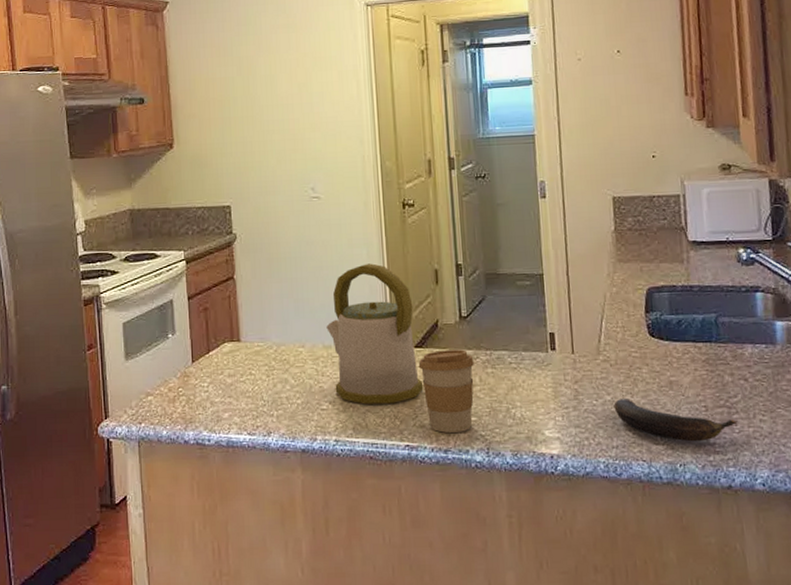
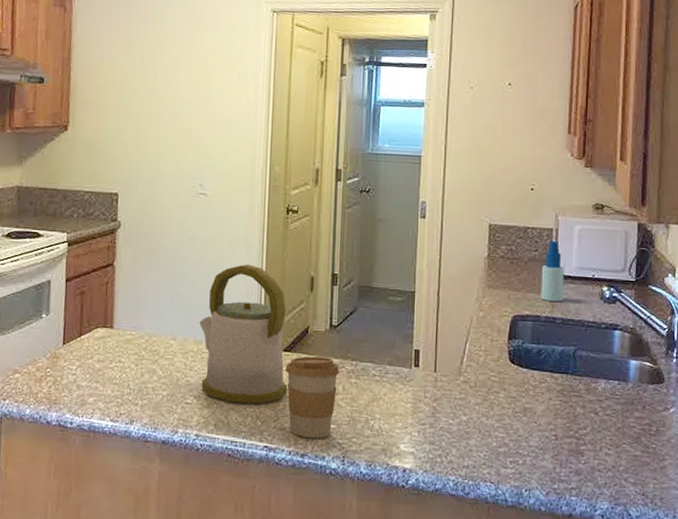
banana: present [613,399,739,442] -> none [469,420,586,469]
spray bottle: none [672,206,698,269] -> present [541,240,564,302]

